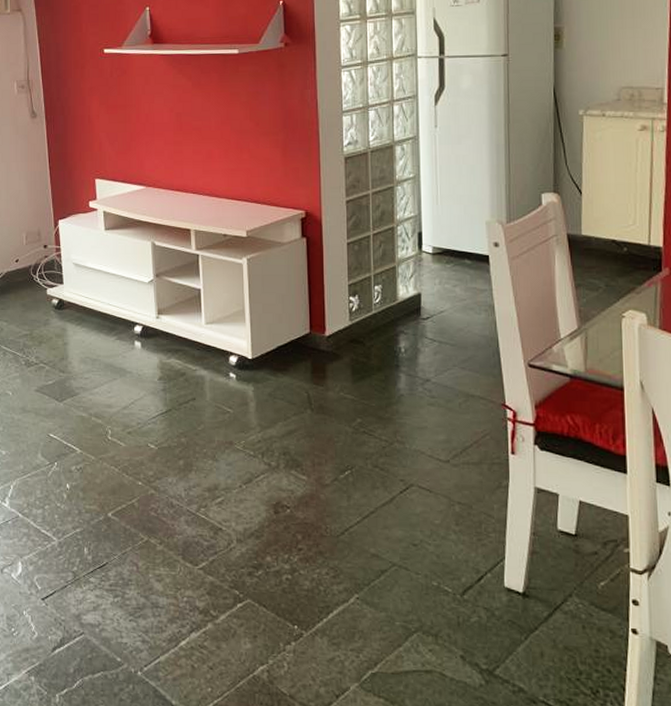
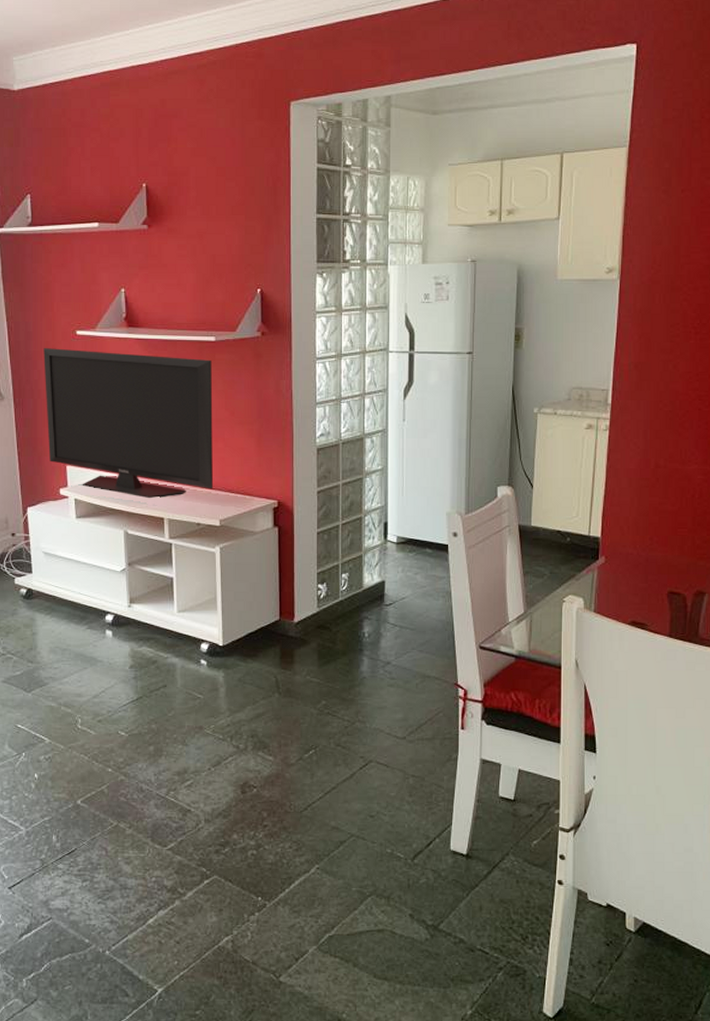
television: none [73,66,240,211] -> present [43,348,214,499]

